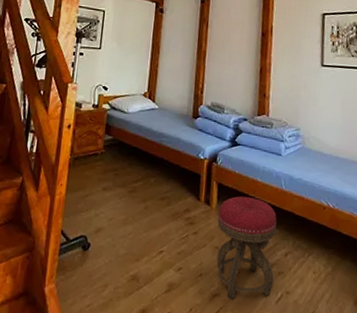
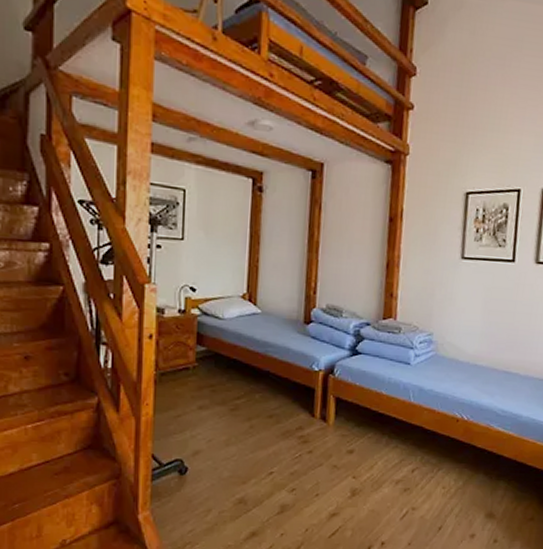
stool: present [217,196,277,300] -> none [335,410,404,518]

